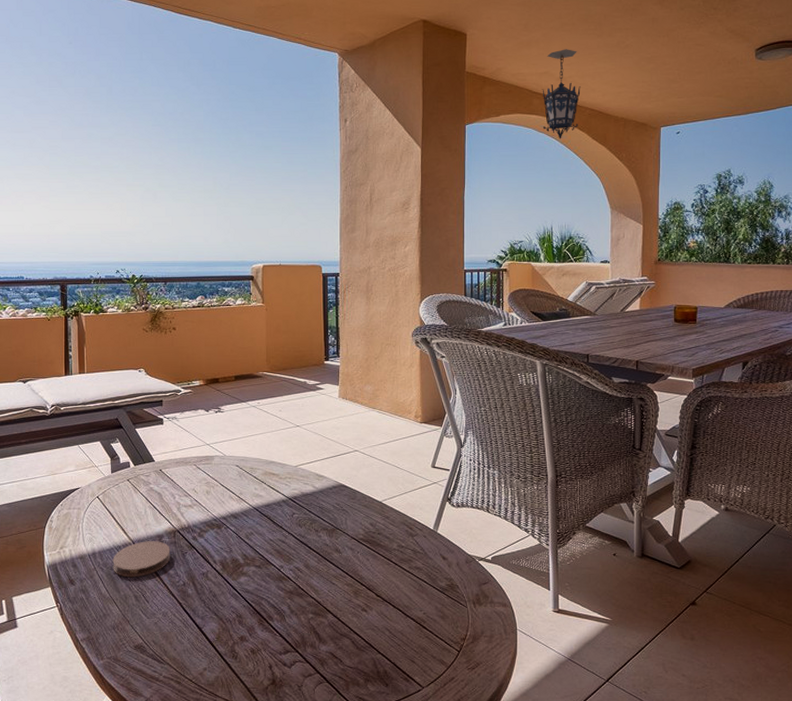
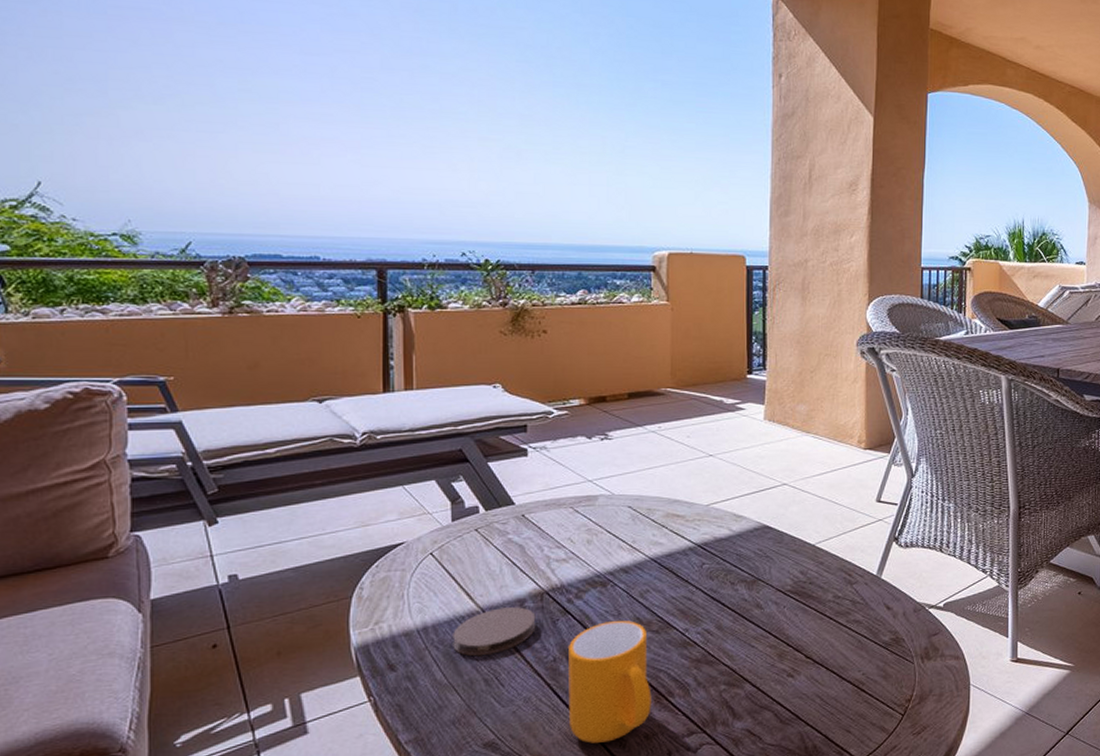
mug: none [194,556,256,653] -> present [568,620,652,743]
hanging lantern: present [542,49,581,139] -> none [1017,13,1061,119]

